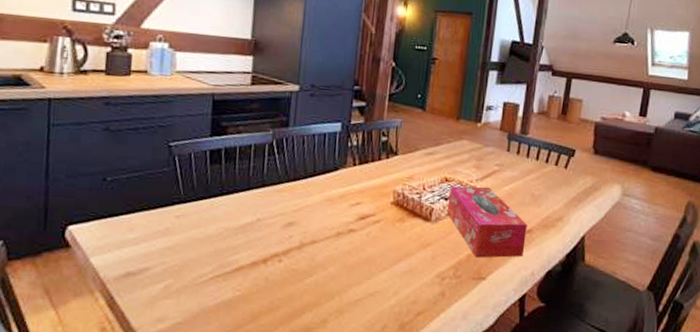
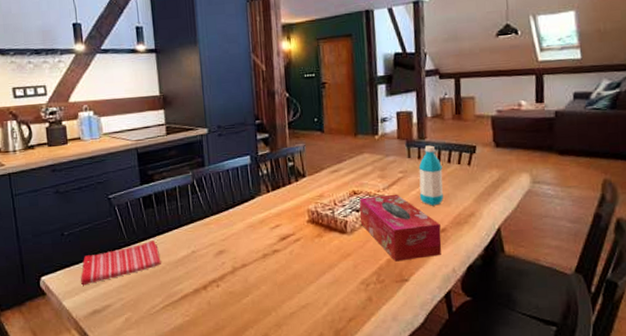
dish towel: none [117,200,219,242] -> present [81,240,161,286]
water bottle: none [511,141,539,205] -> present [418,145,443,206]

